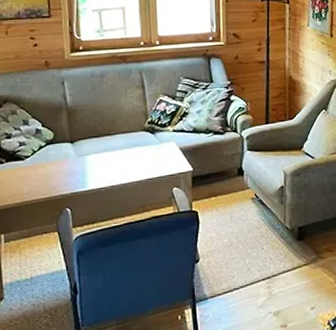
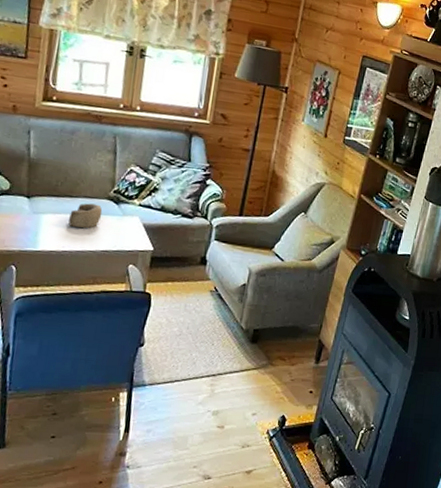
decorative bowl: none [112,137,141,163] -> present [68,203,103,229]

